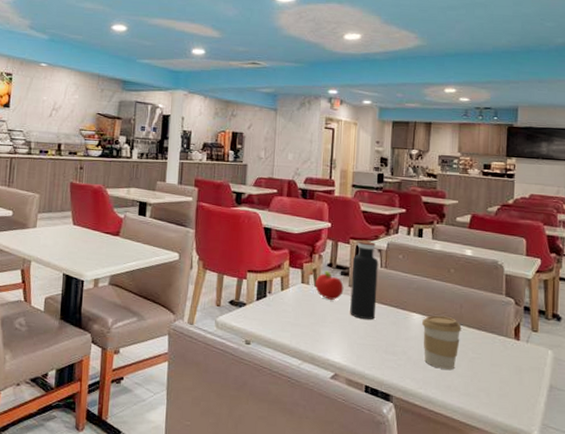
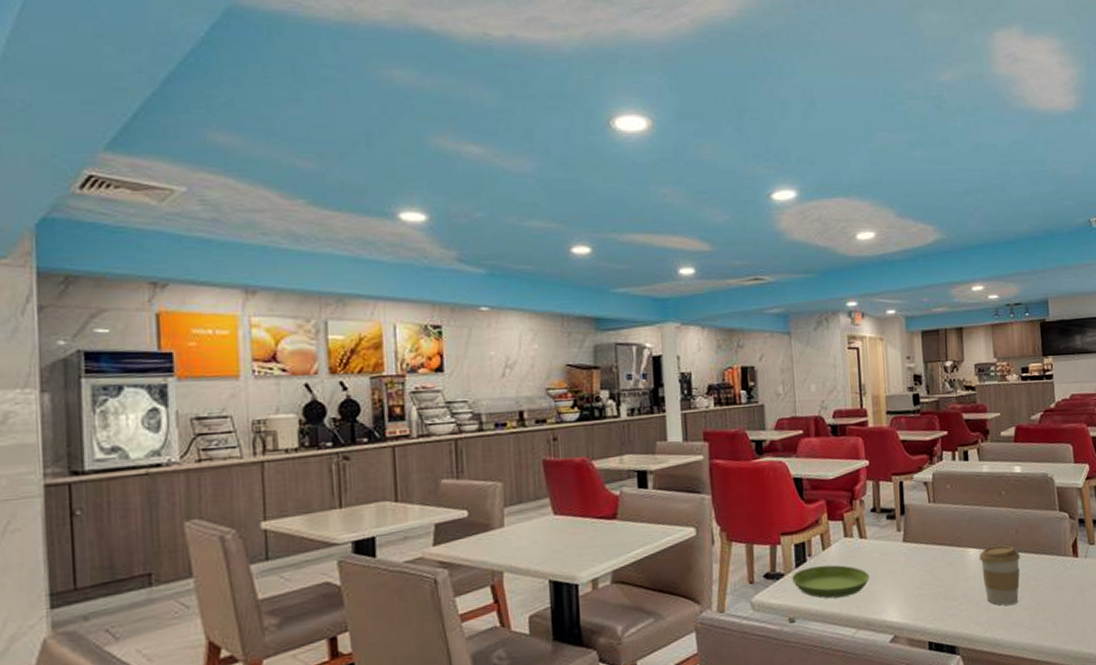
saucer: none [252,302,320,333] -> present [792,565,870,599]
fruit: present [315,271,344,300] -> none [860,517,892,551]
water bottle: present [350,241,378,320] -> none [897,474,930,567]

